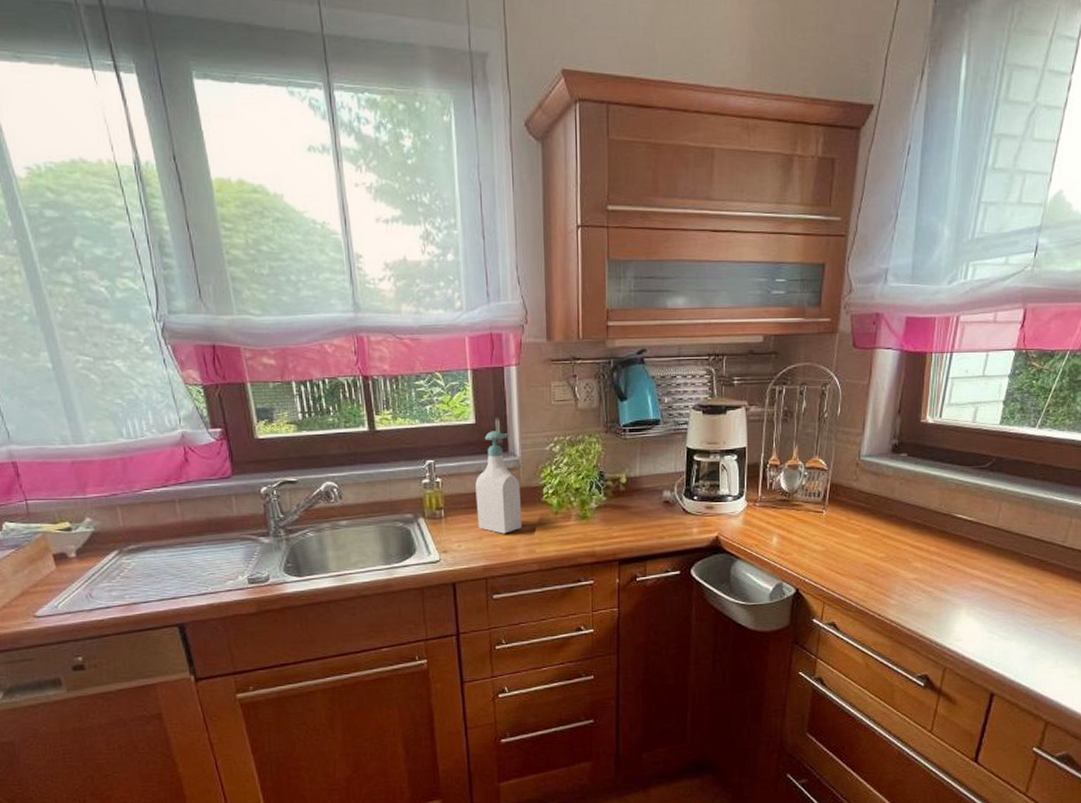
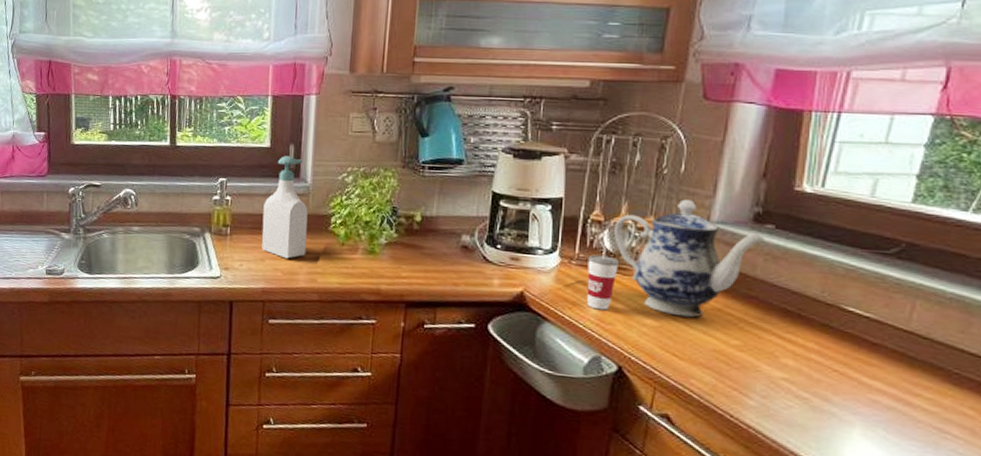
cup: none [769,482,794,543] -> present [586,241,620,311]
teapot: none [789,438,900,540] -> present [614,199,765,318]

